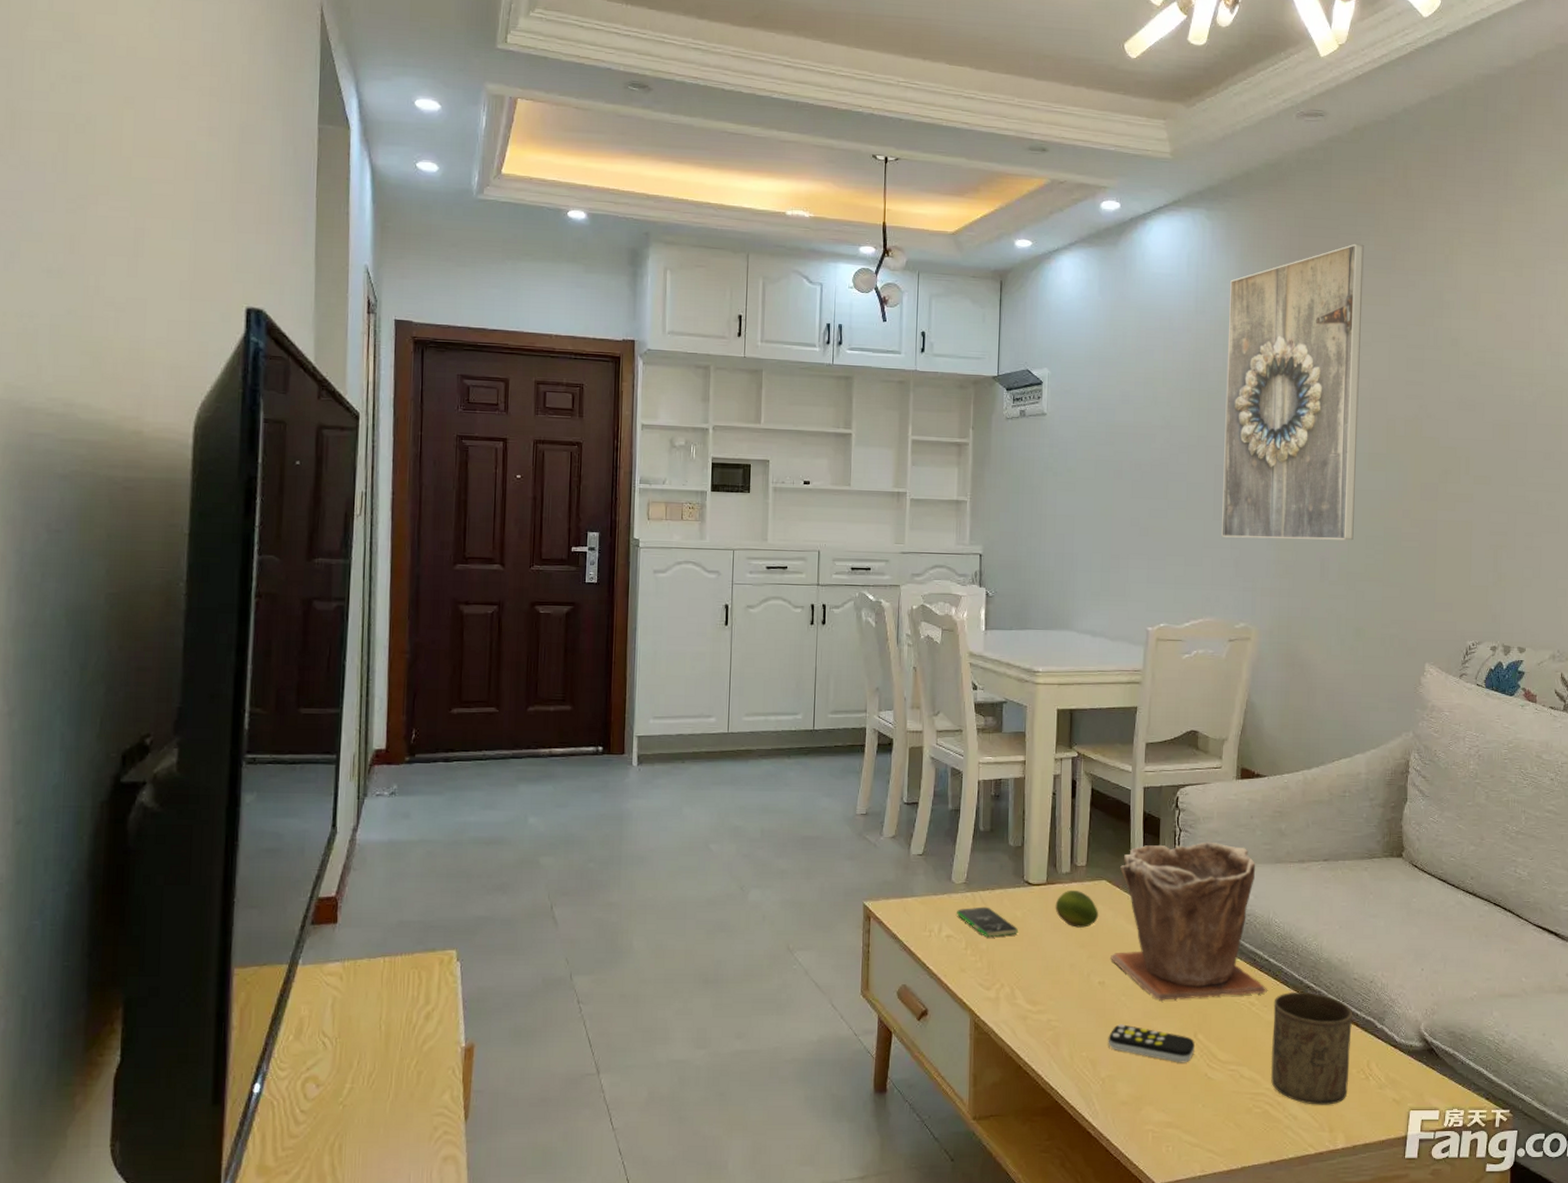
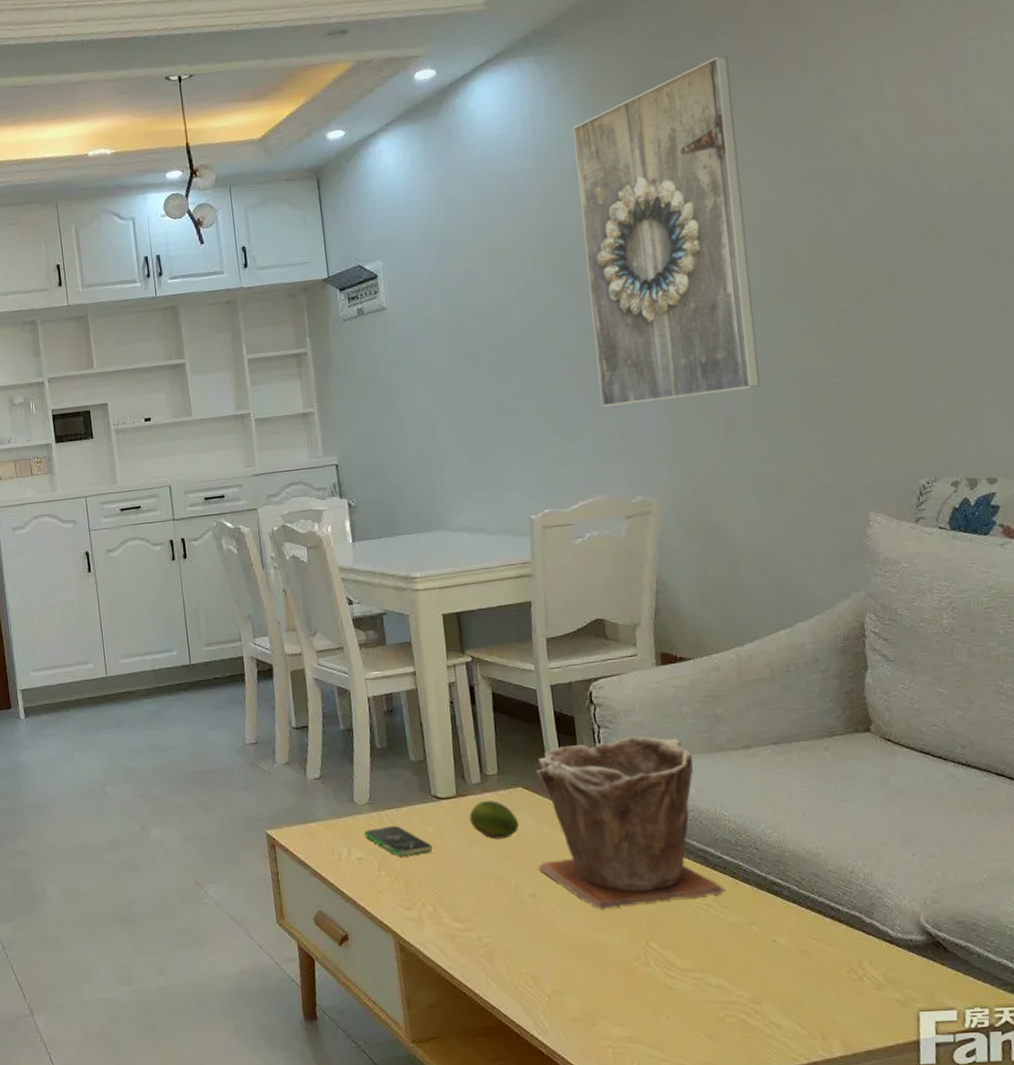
remote control: present [1108,1024,1195,1063] -> none [548,936,649,974]
cup: present [1271,993,1353,1105] -> none [734,889,839,1011]

